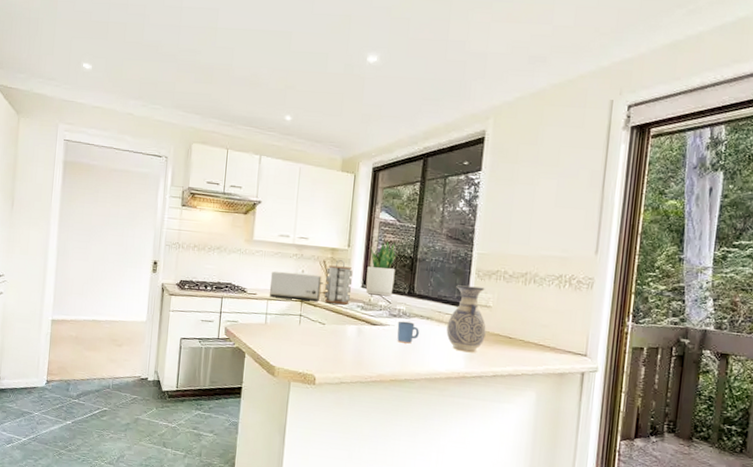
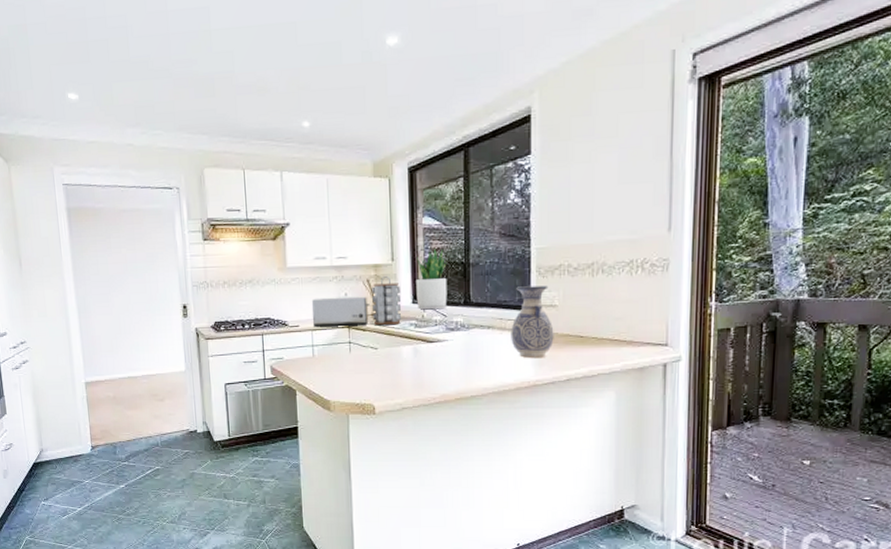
mug: present [397,321,419,344] -> none [456,334,481,358]

